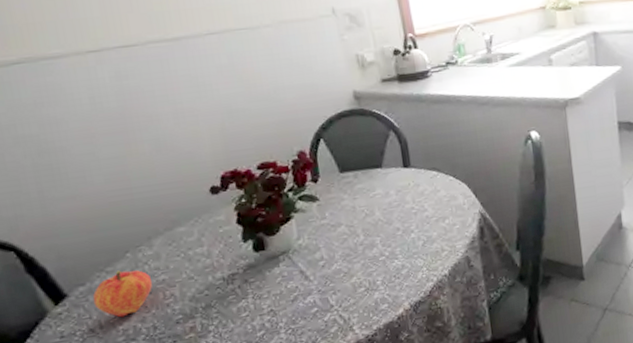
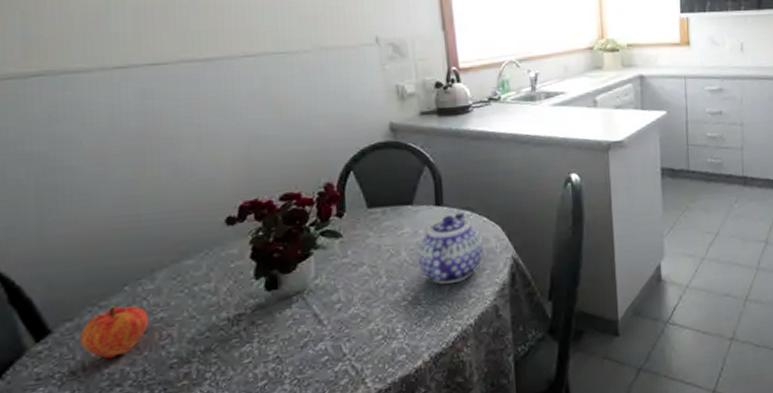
teapot: none [390,172,452,240] -> present [417,212,484,284]

